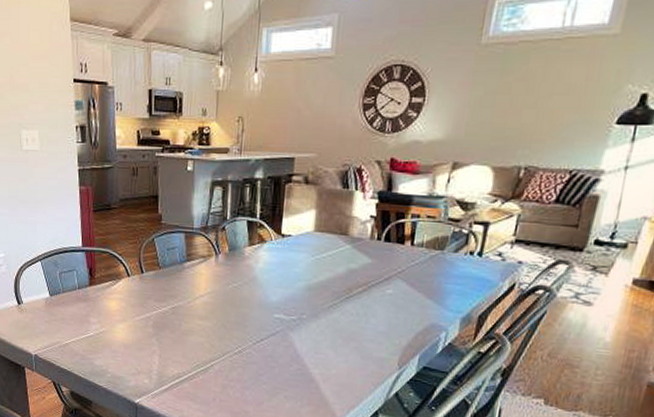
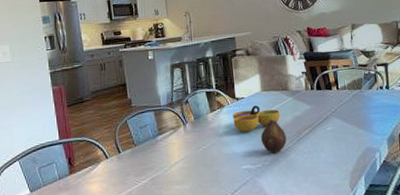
decorative bowl: none [273,247,332,277] -> present [232,105,281,132]
fruit: none [302,266,334,307] -> present [261,118,287,153]

